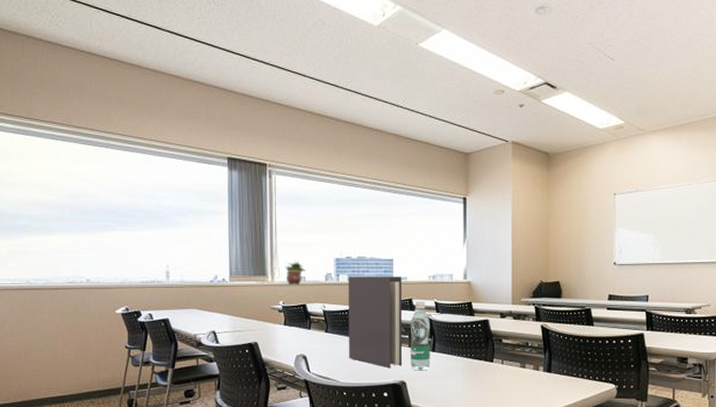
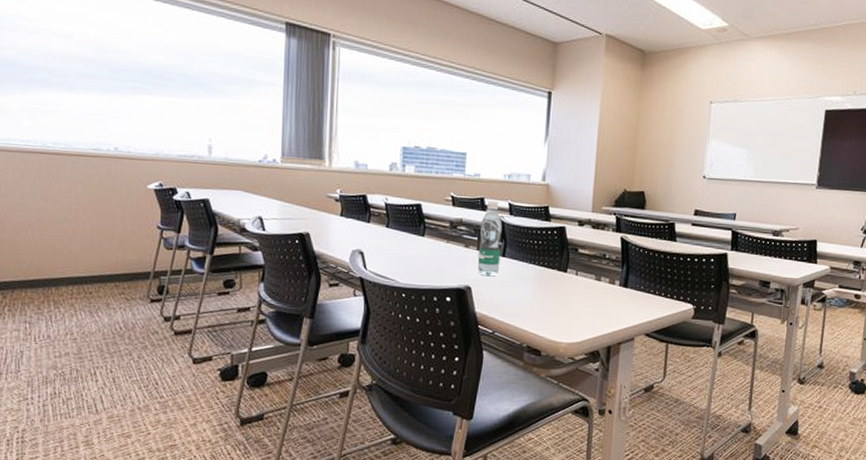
potted plant: present [286,261,306,286] -> none [345,146,368,174]
binder: present [348,277,403,369] -> none [411,168,474,272]

